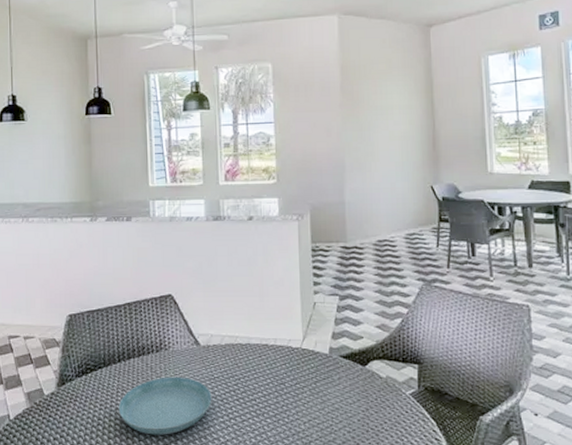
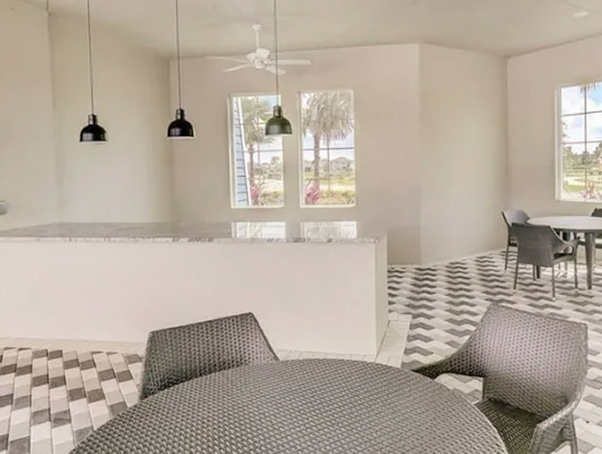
saucer: present [118,376,212,435] -> none [199,389,290,444]

